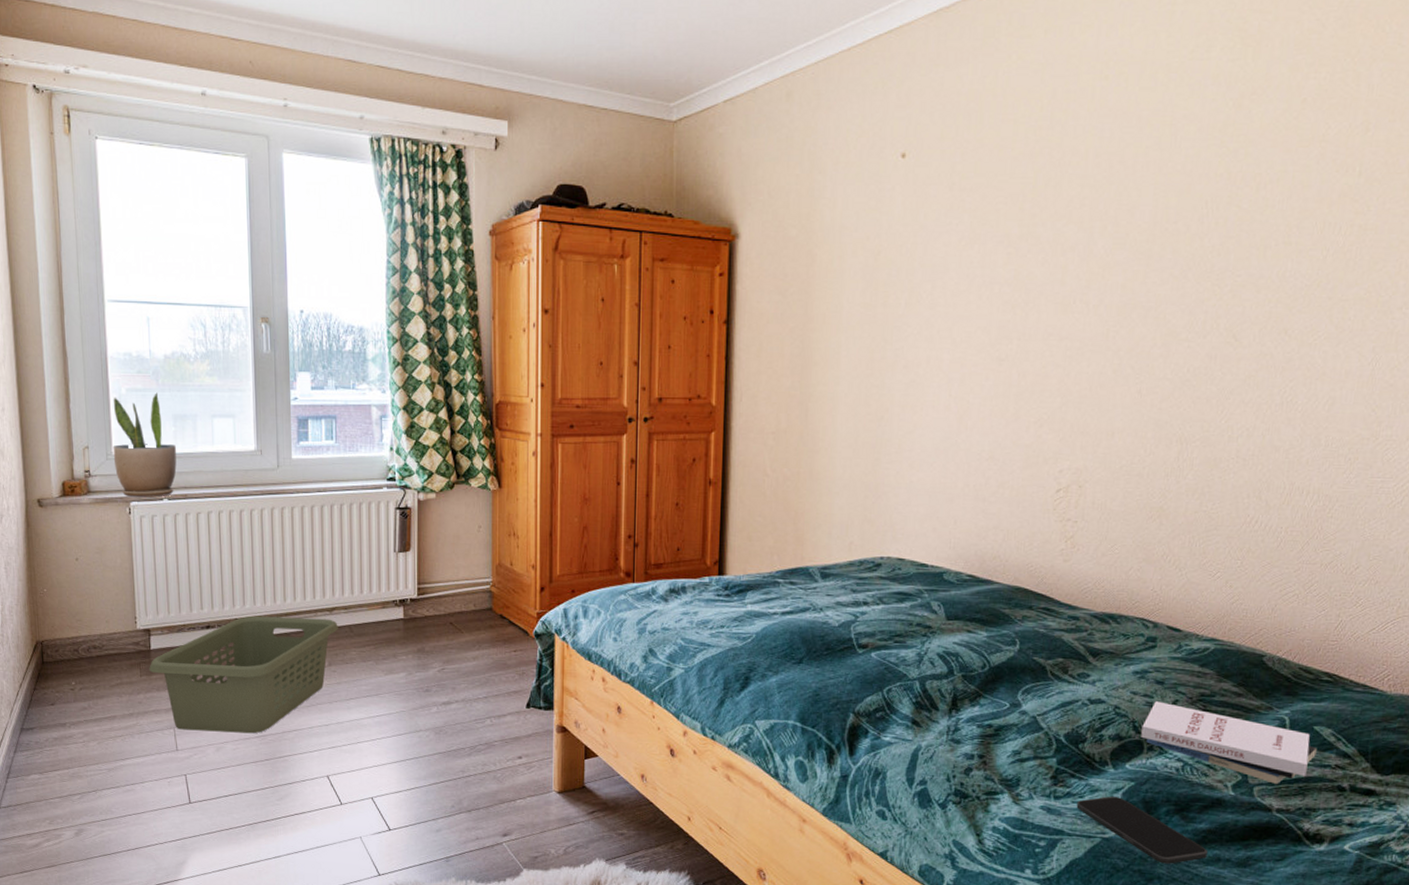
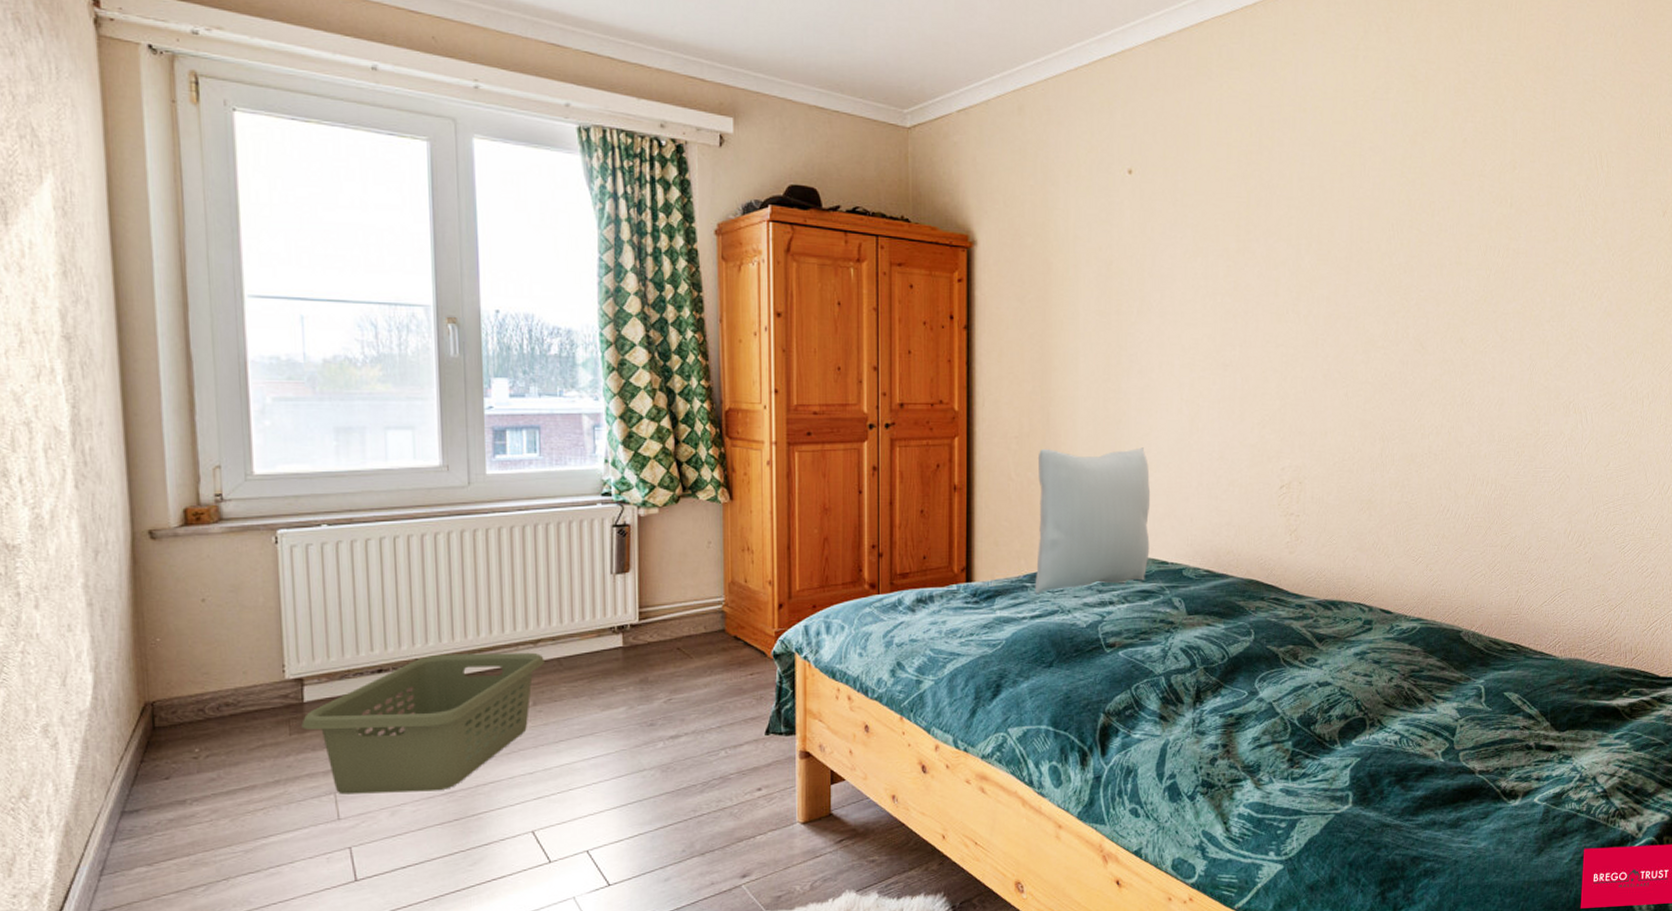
potted plant: present [113,392,177,498] -> none [254,402,339,525]
pillow: none [786,444,912,590] -> present [1035,447,1151,594]
smartphone: present [1076,796,1208,864] -> none [1311,772,1425,833]
books: present [1141,701,1317,784] -> none [1363,680,1508,748]

